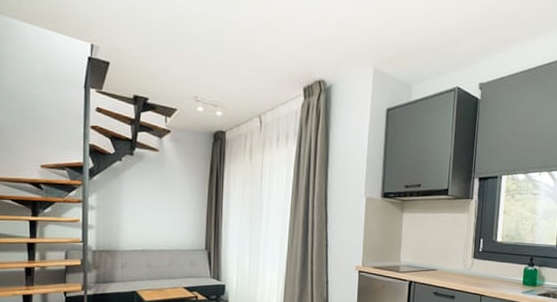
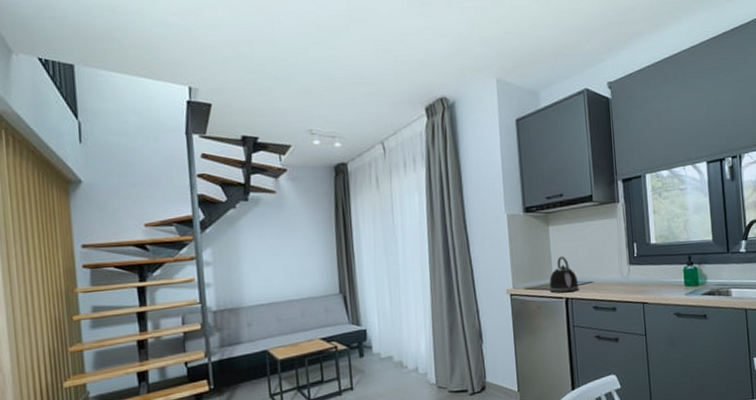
kettle: none [395,242,424,277] -> present [549,256,579,294]

